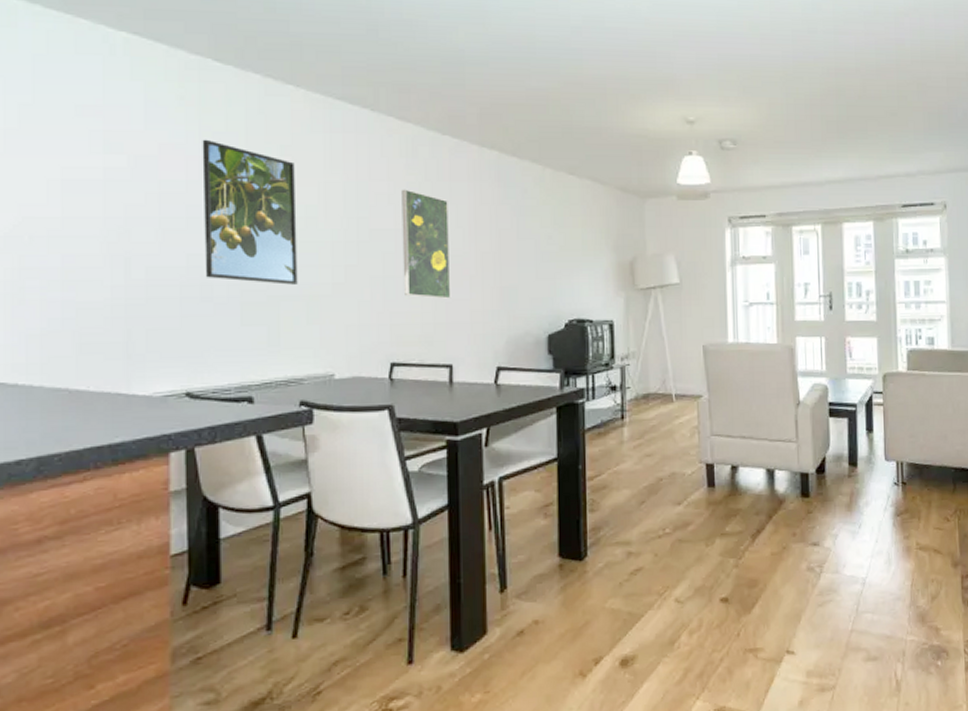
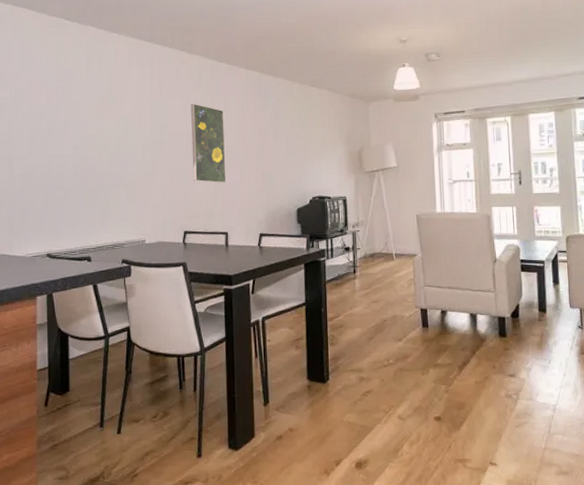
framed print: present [202,139,298,285] -> none [58,75,120,176]

